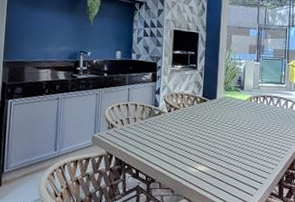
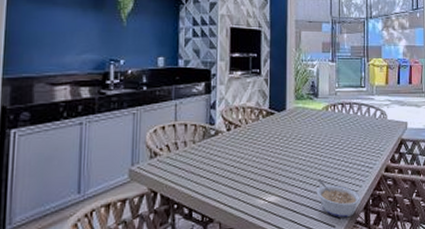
legume: none [238,156,277,190] -> present [316,179,362,218]

